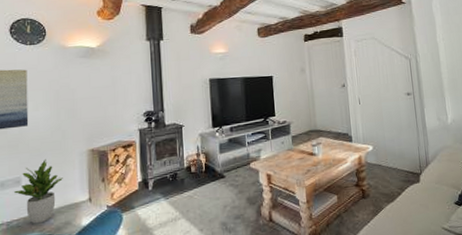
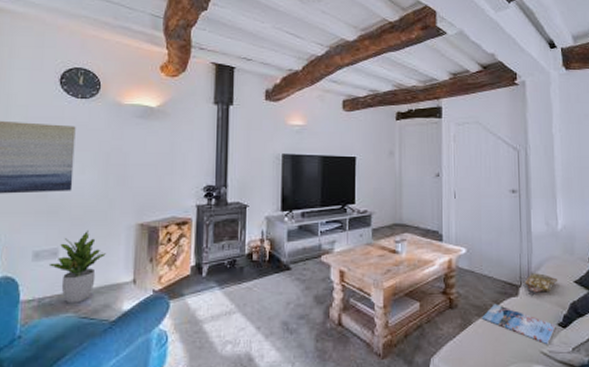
magazine: none [391,190,453,221] -> present [482,303,556,344]
pouch: none [424,161,452,181] -> present [524,272,558,296]

